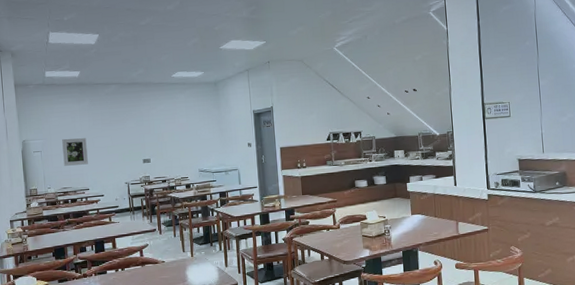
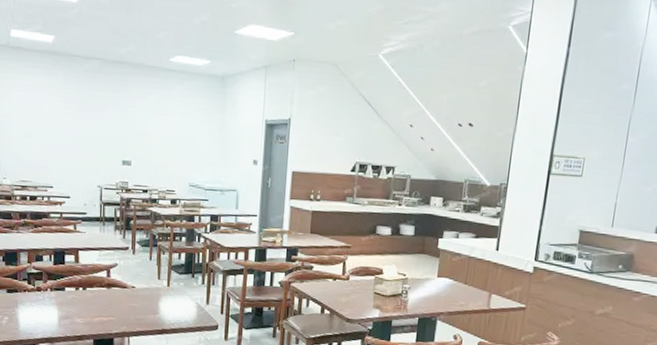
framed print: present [62,138,88,166] -> none [25,119,55,156]

